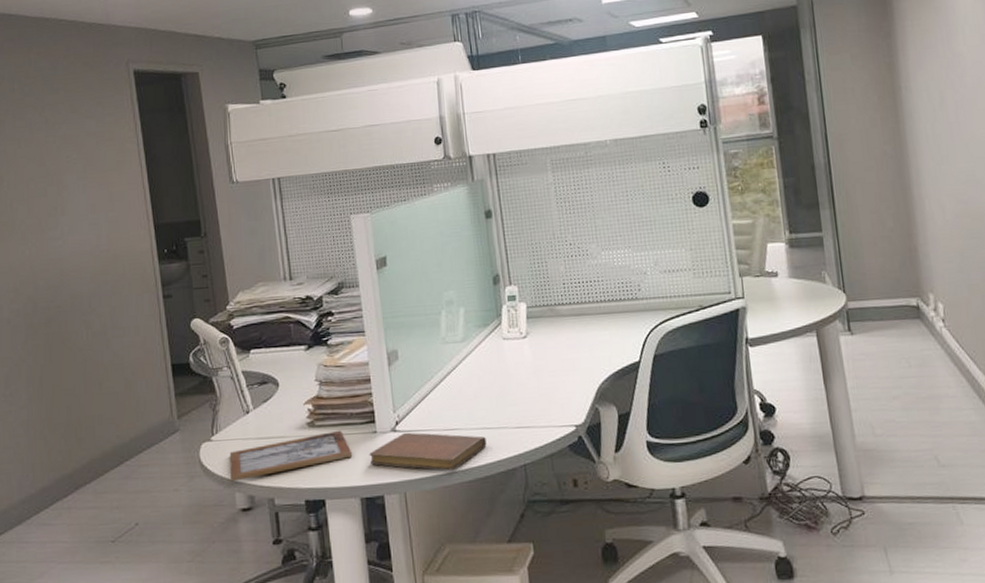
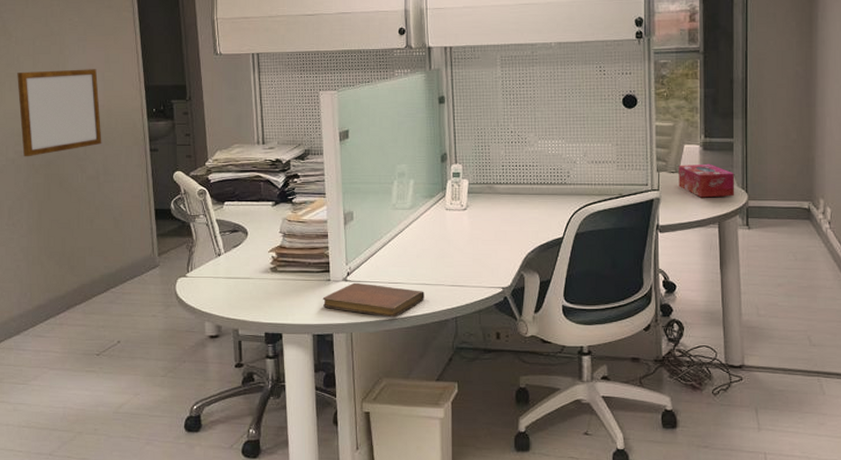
writing board: none [10,209,109,316] -> present [17,69,102,157]
picture frame: present [229,430,353,482] -> none [202,276,308,313]
tissue box: none [763,263,832,303] -> present [678,163,735,198]

